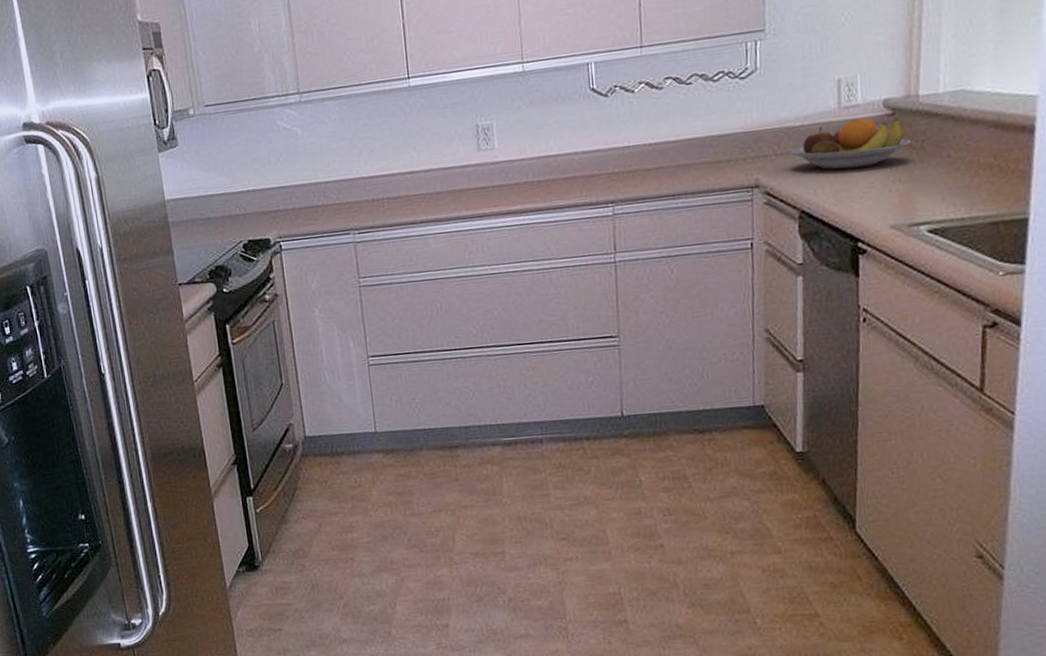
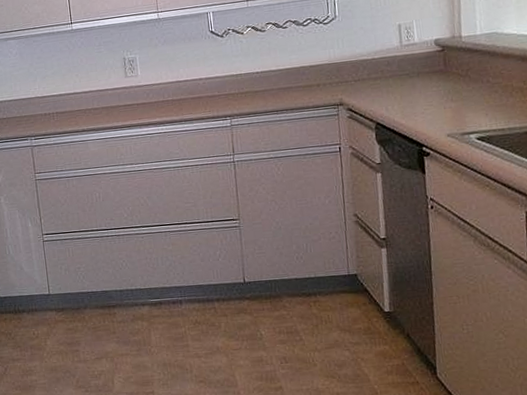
fruit bowl: present [791,117,911,170] -> none [366,53,458,92]

